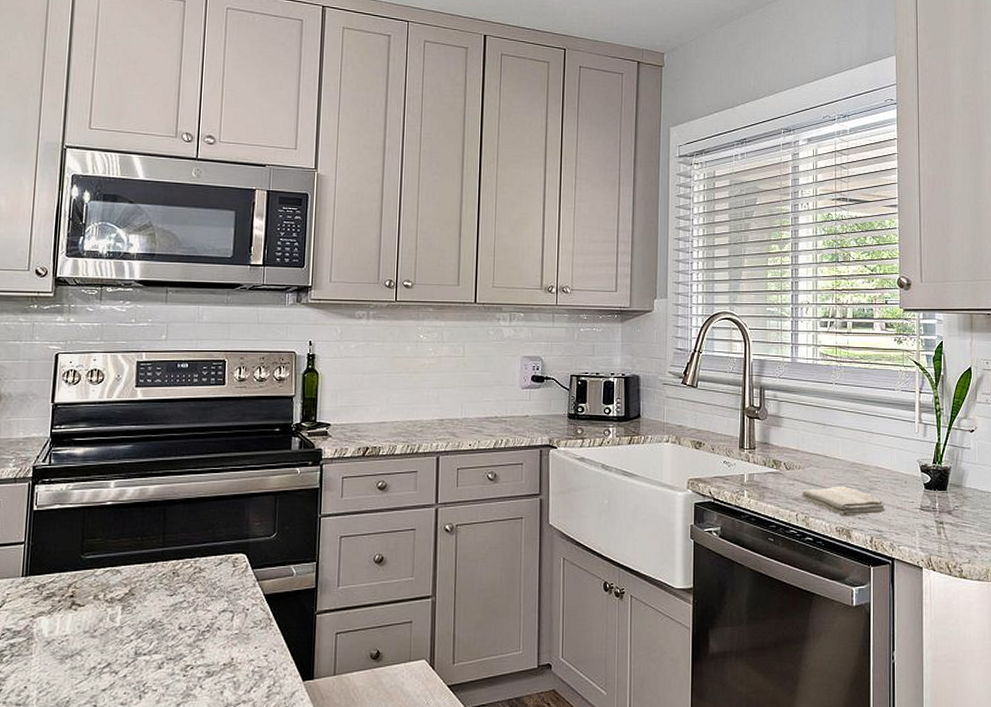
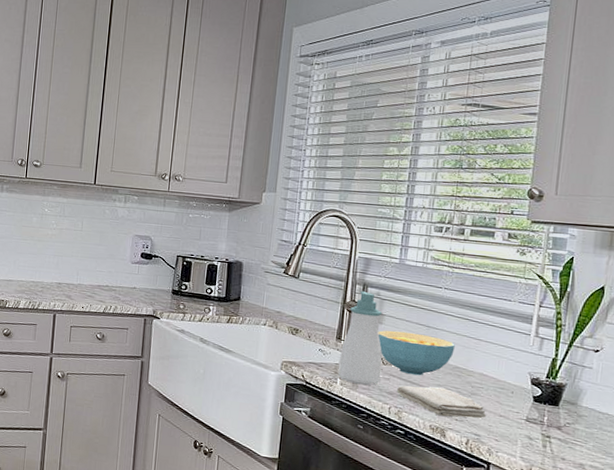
soap bottle: none [744,394,785,494] -> present [337,291,382,386]
cereal bowl: none [778,432,850,477] -> present [378,330,455,376]

